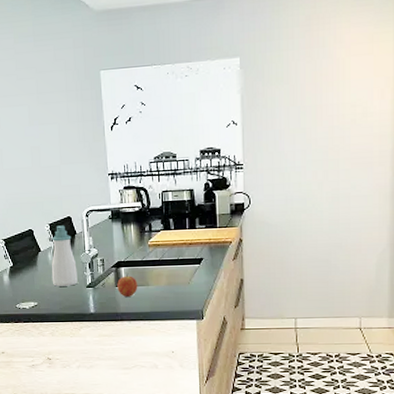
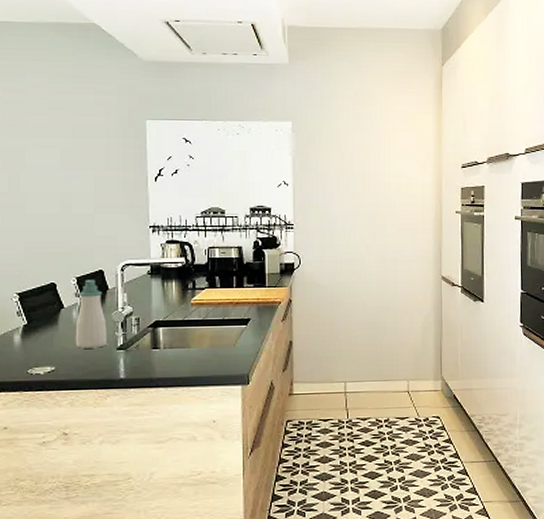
fruit: present [117,273,138,297] -> none [154,334,177,360]

